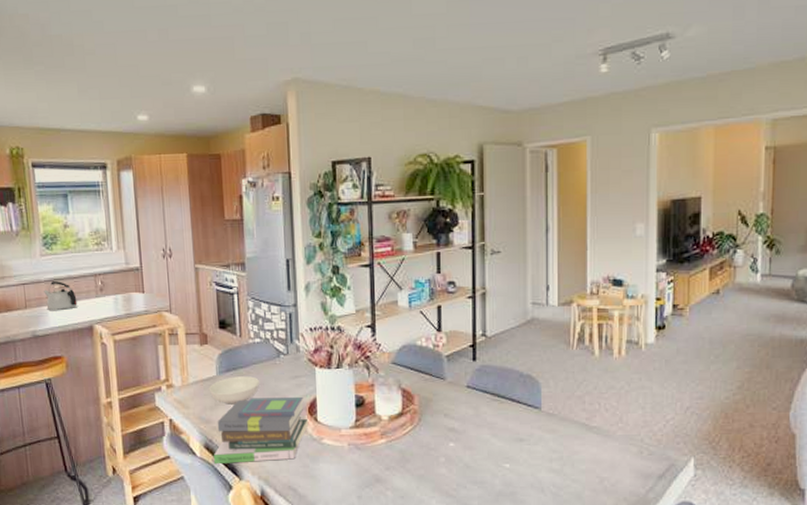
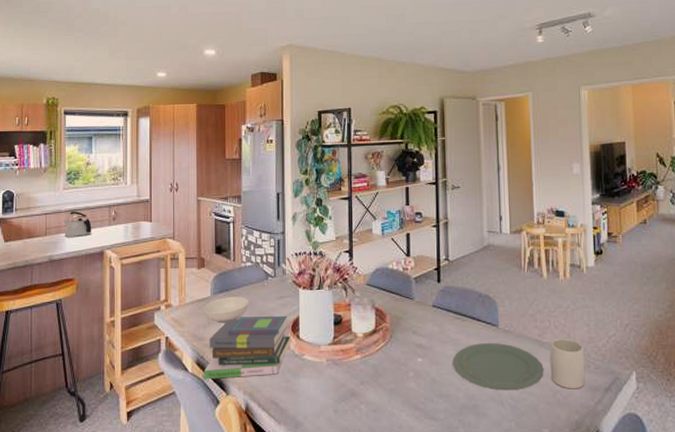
plate: none [489,426,591,478] -> present [453,342,544,391]
mug: none [598,421,638,476] -> present [549,338,586,389]

